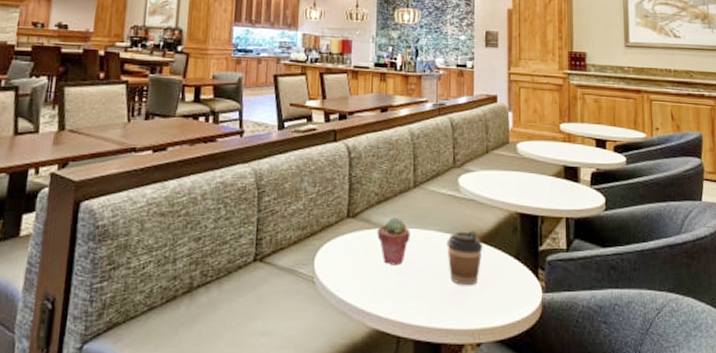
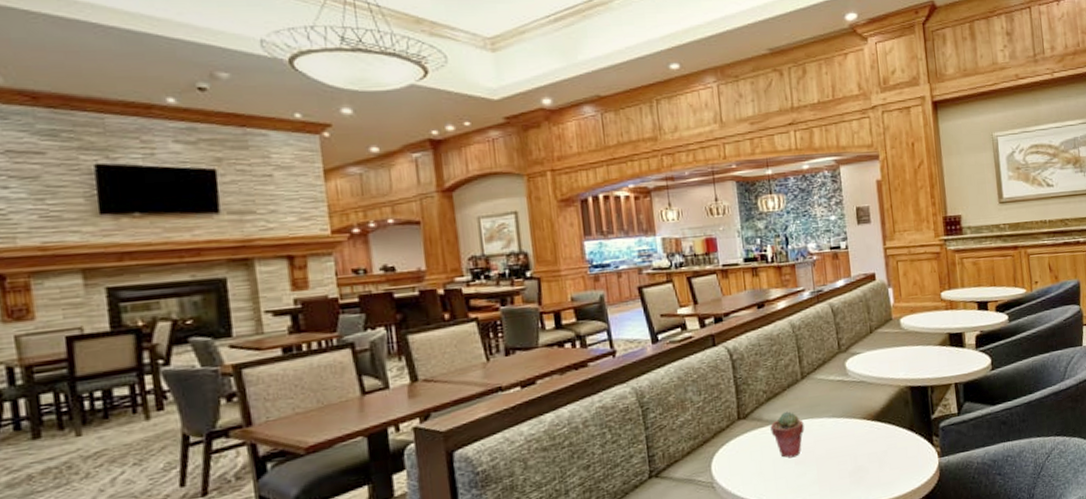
coffee cup: present [447,231,483,286] -> none [841,411,877,465]

